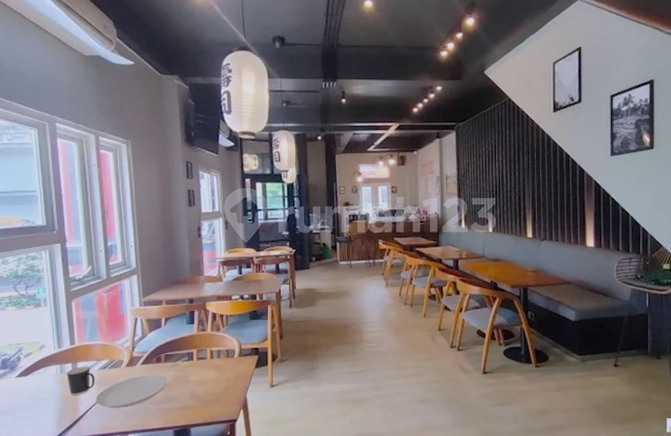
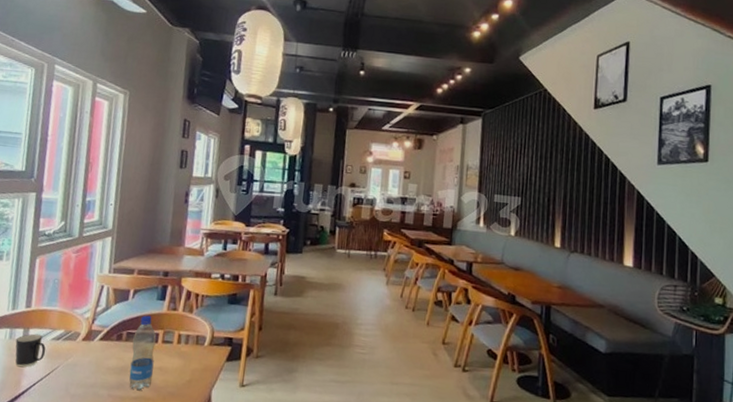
plate: present [96,375,167,407] -> none [42,353,125,388]
bottle: none [171,338,194,402] -> present [129,315,156,391]

